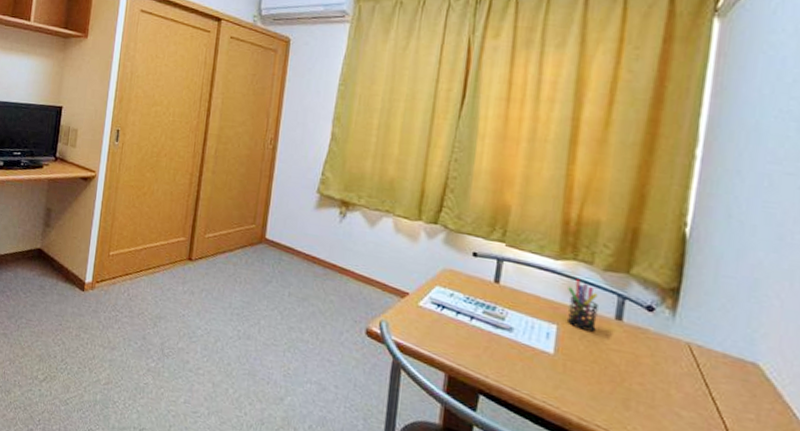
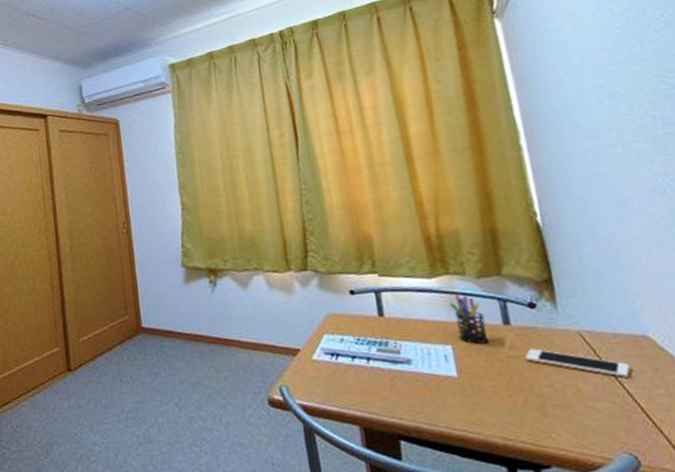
cell phone: none [626,347,729,396] -> present [525,348,630,378]

